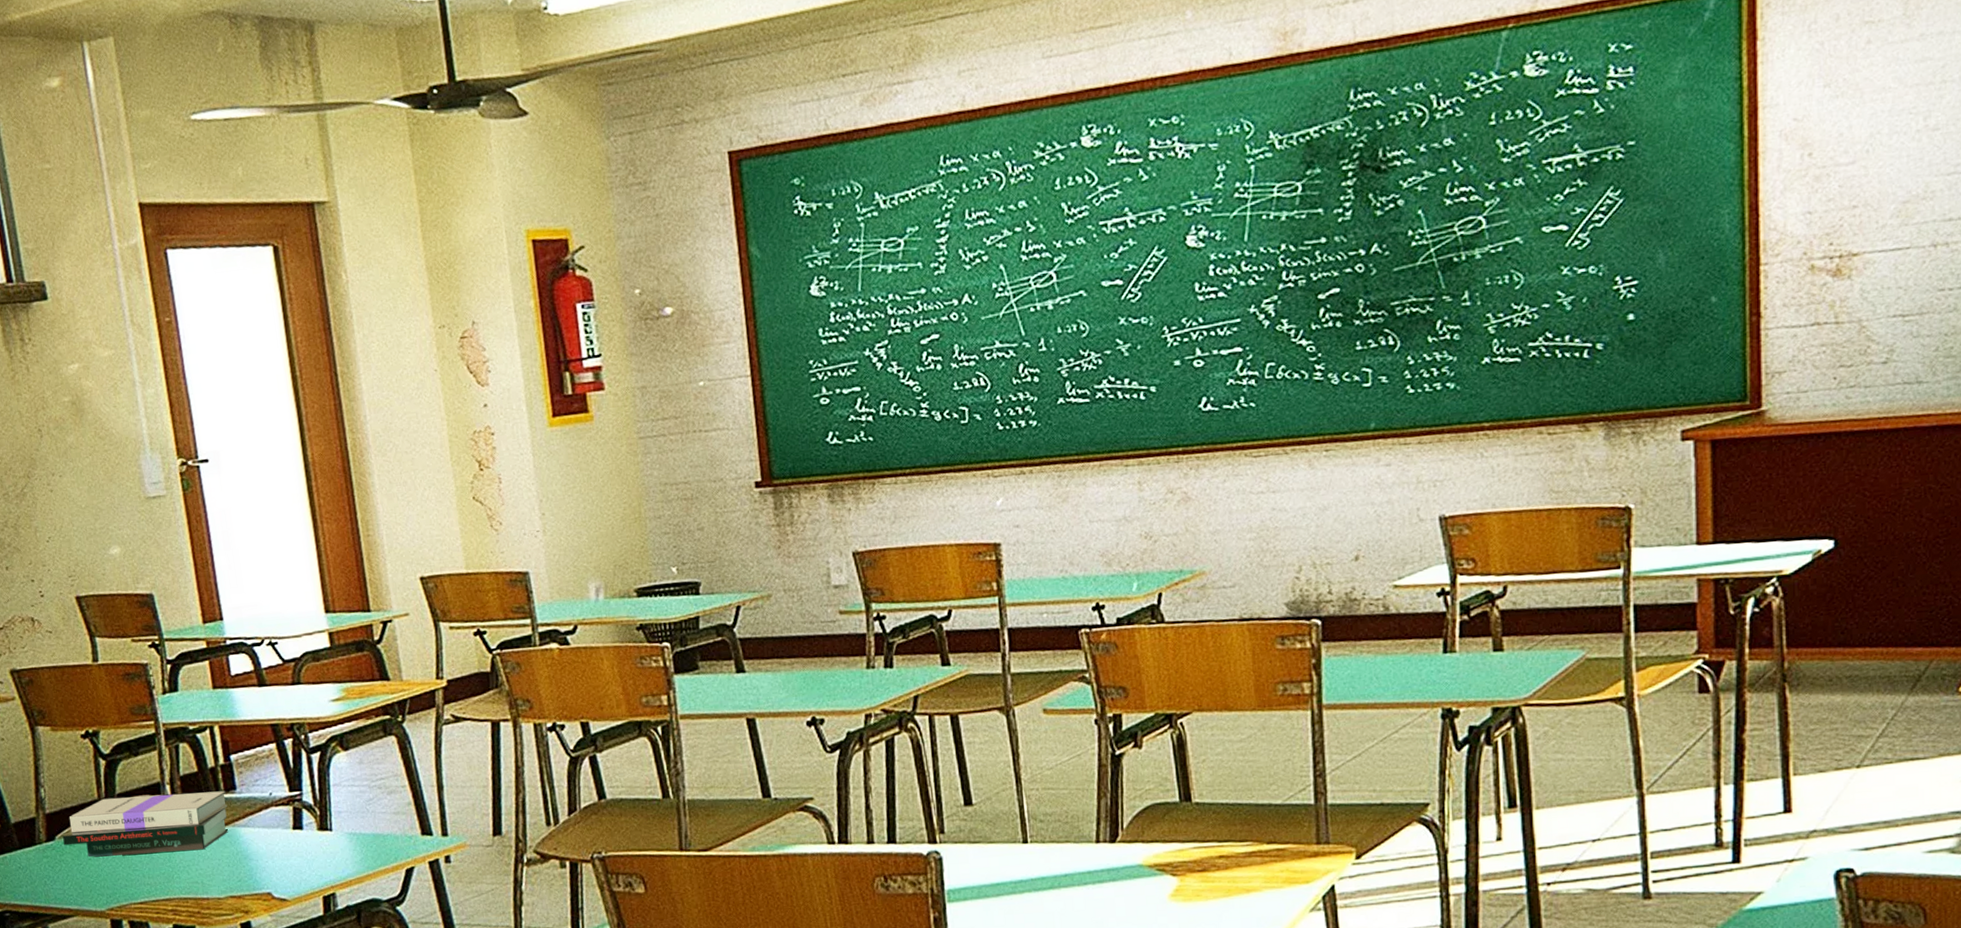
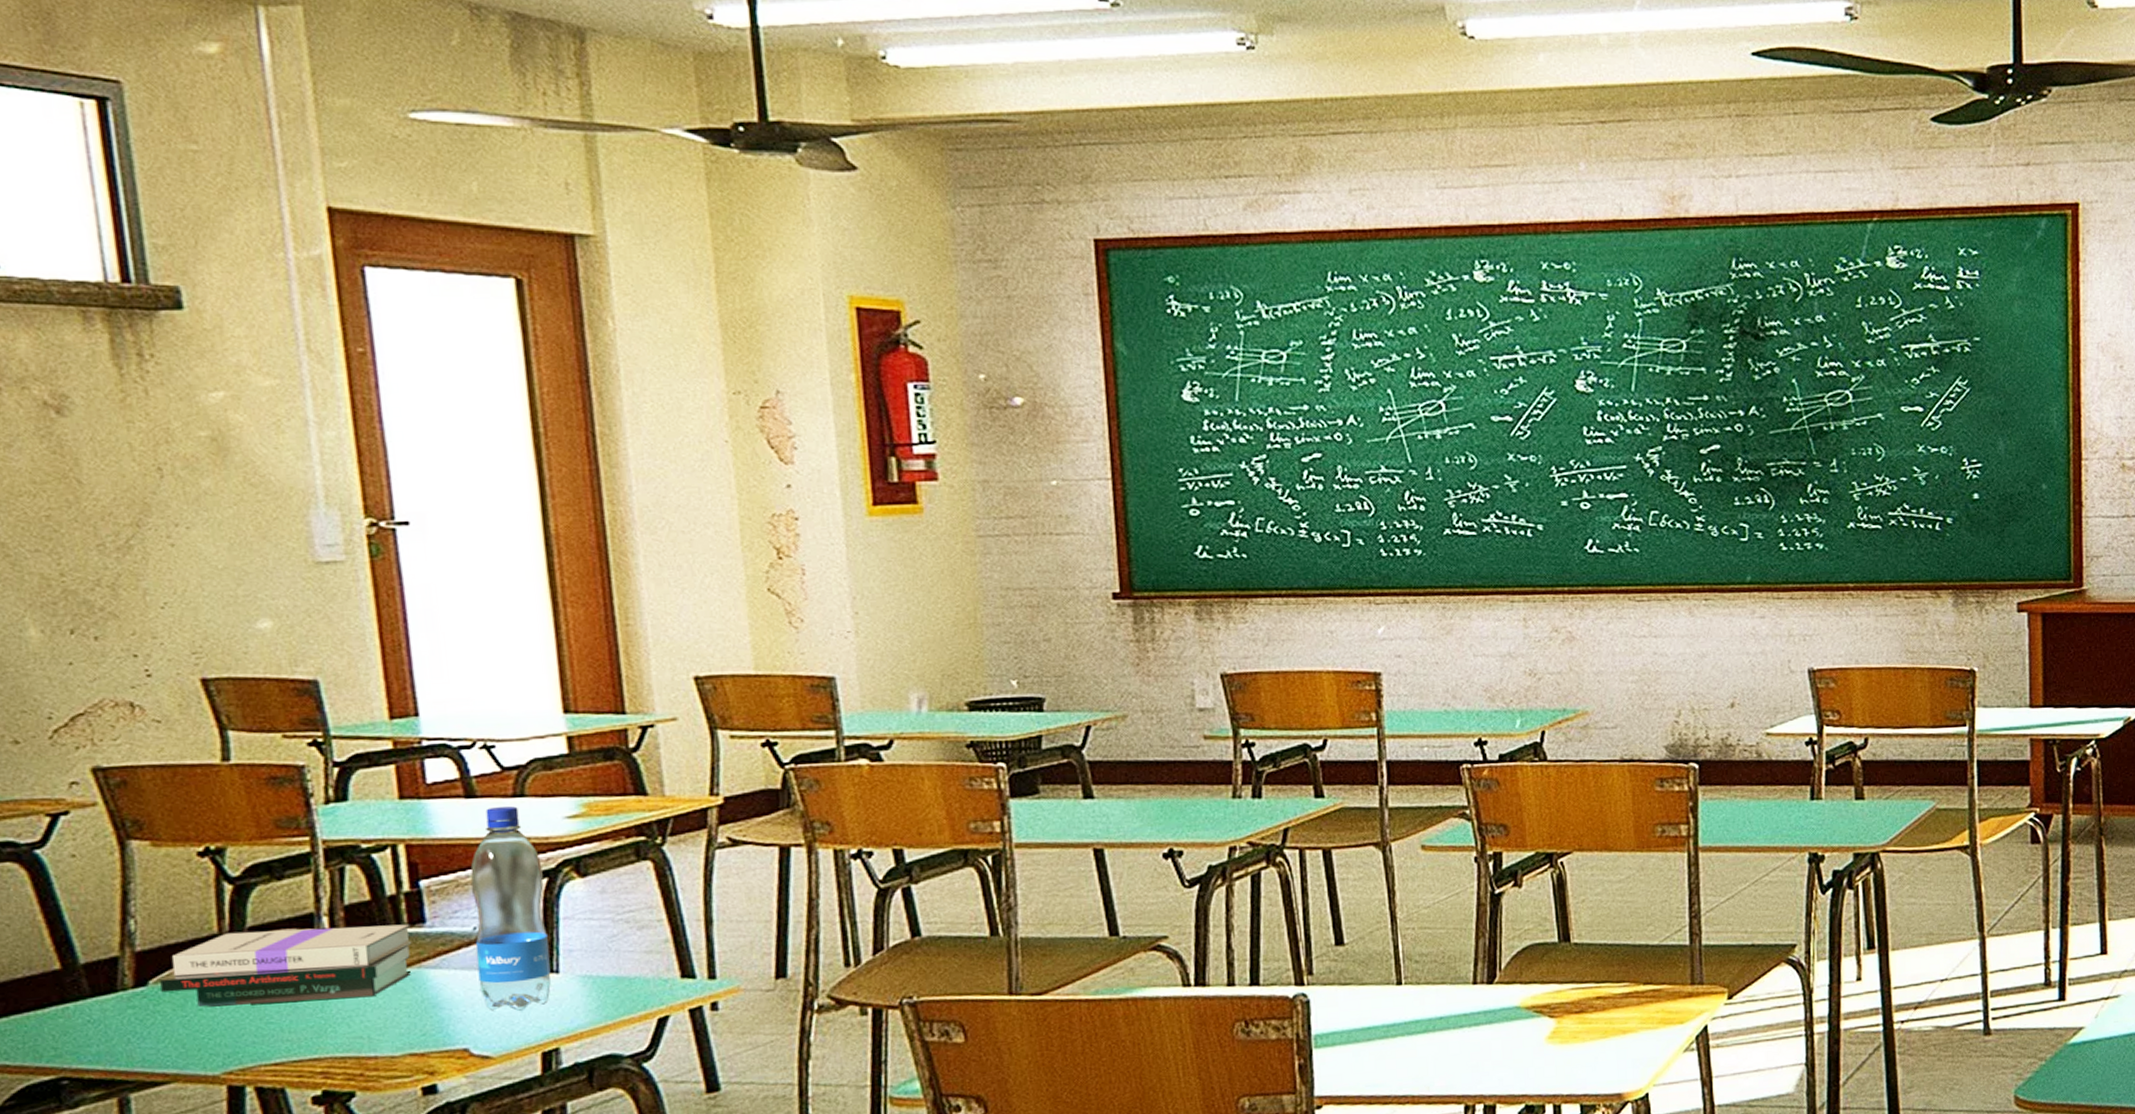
bottle: none [265,692,327,862] -> present [470,806,551,1011]

